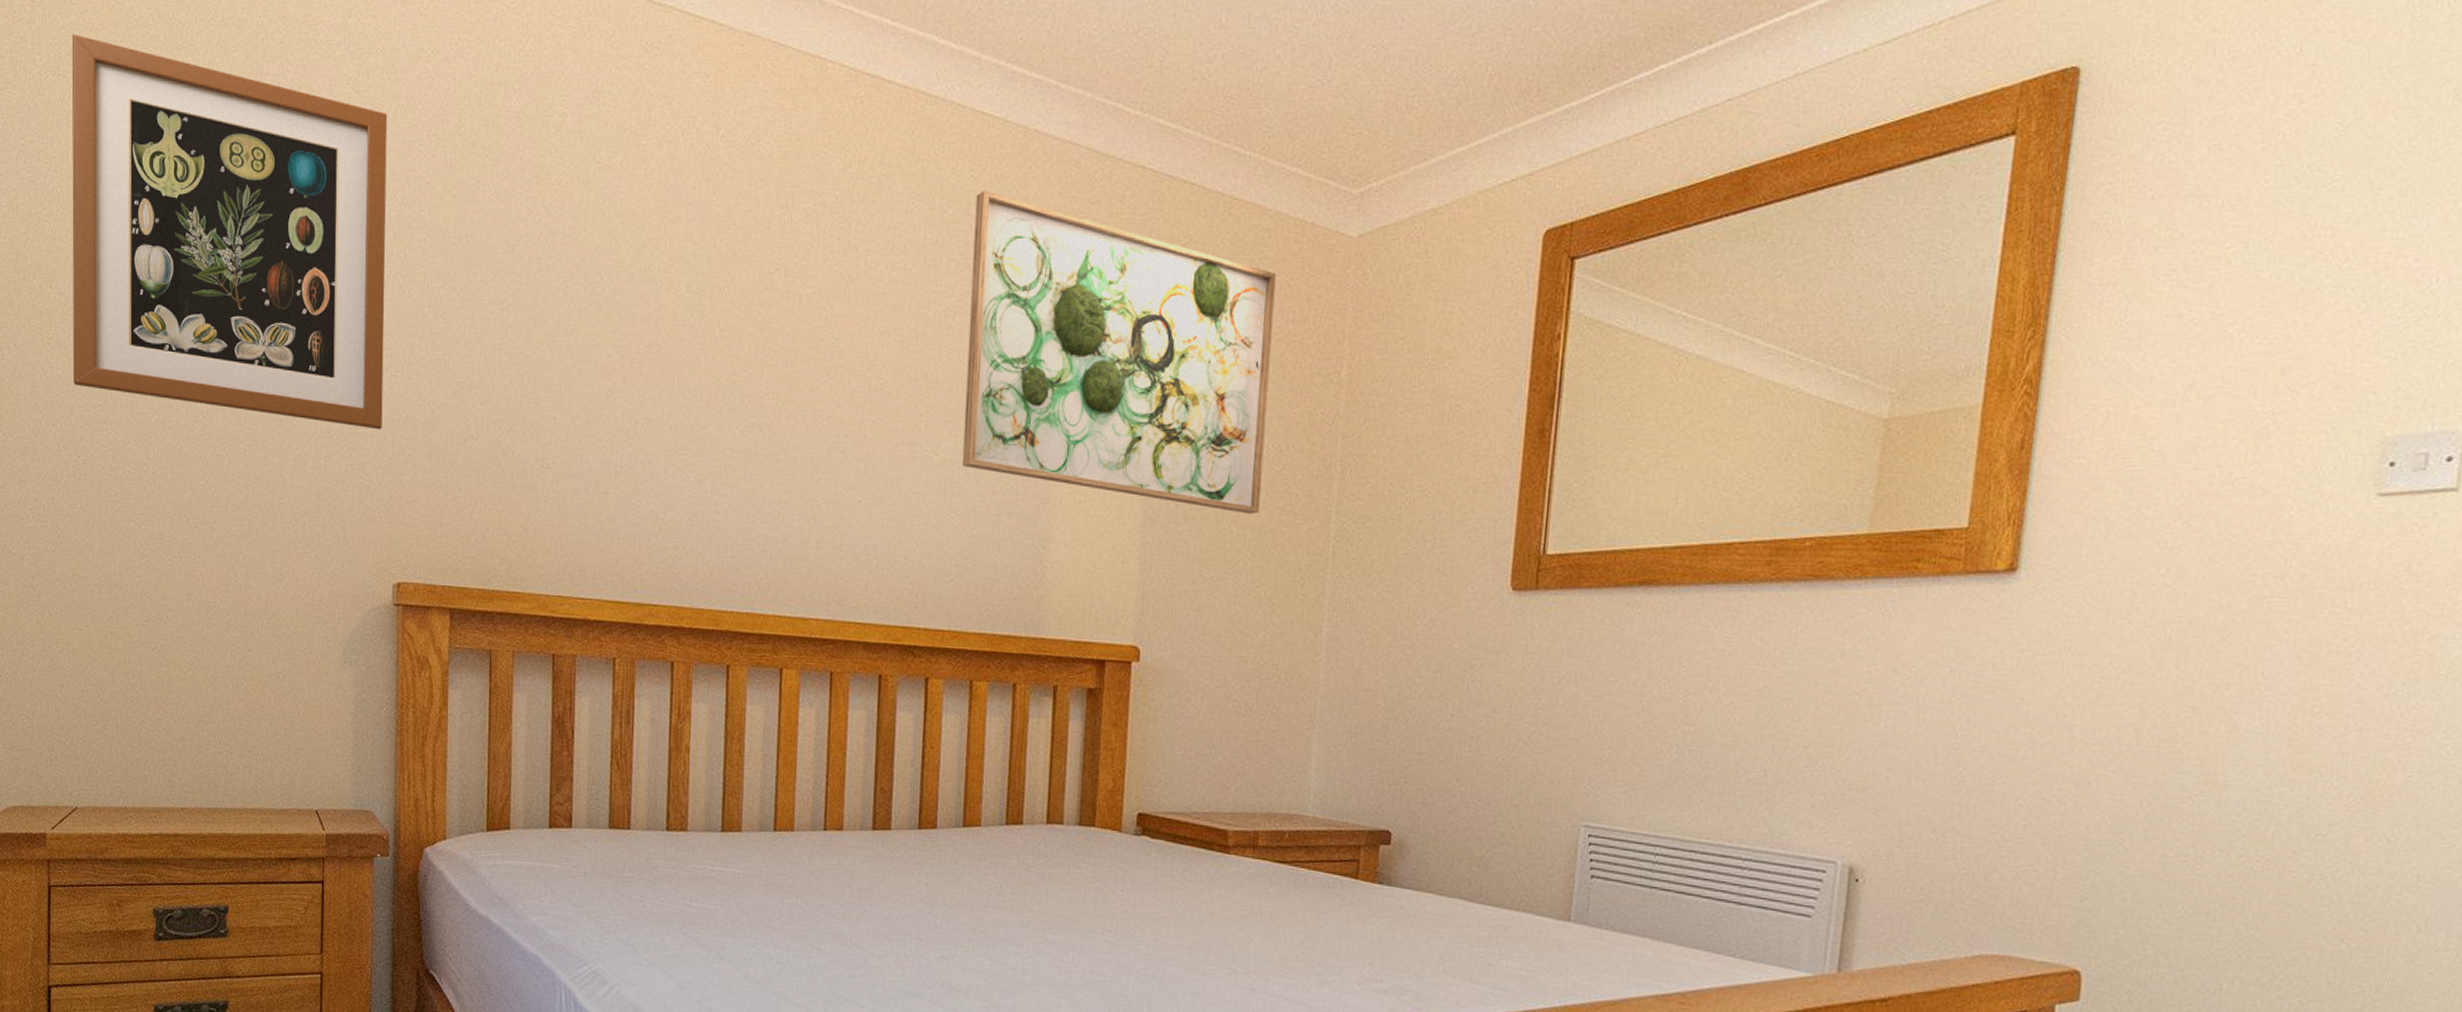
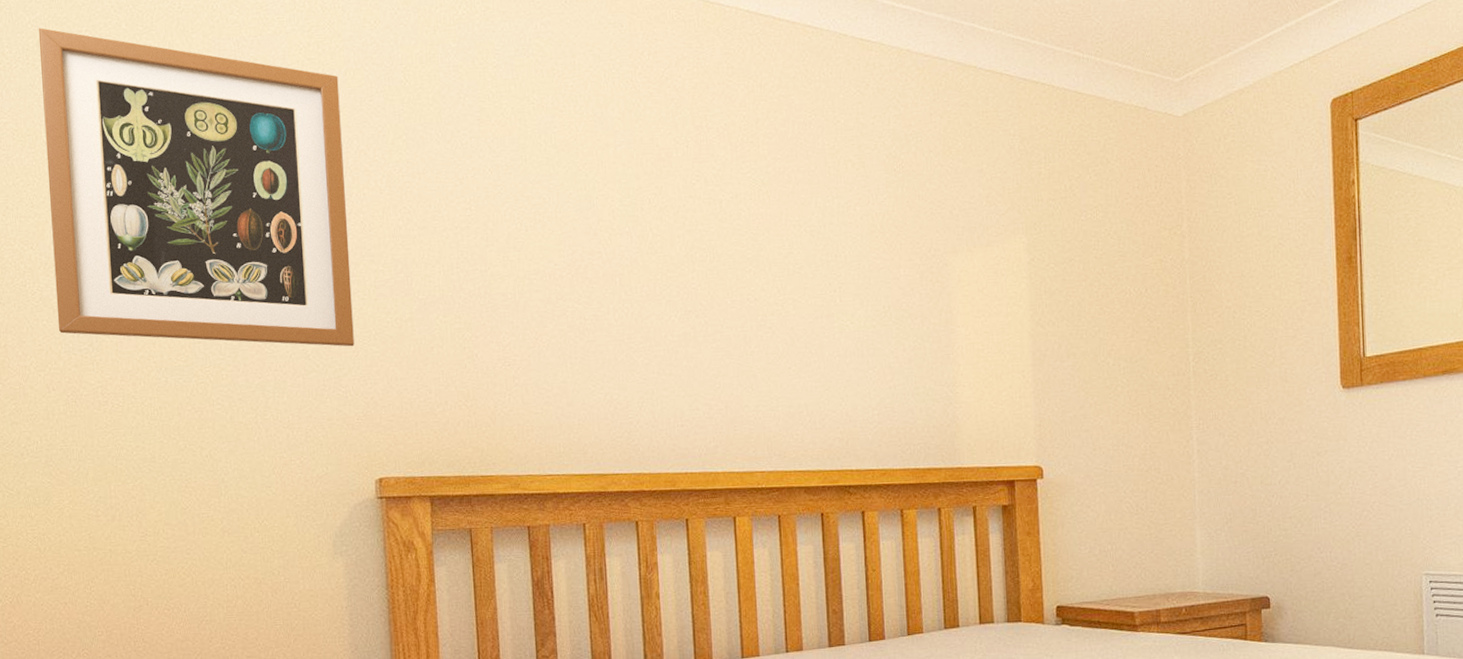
wall art: present [962,190,1276,514] -> none [863,101,1129,348]

